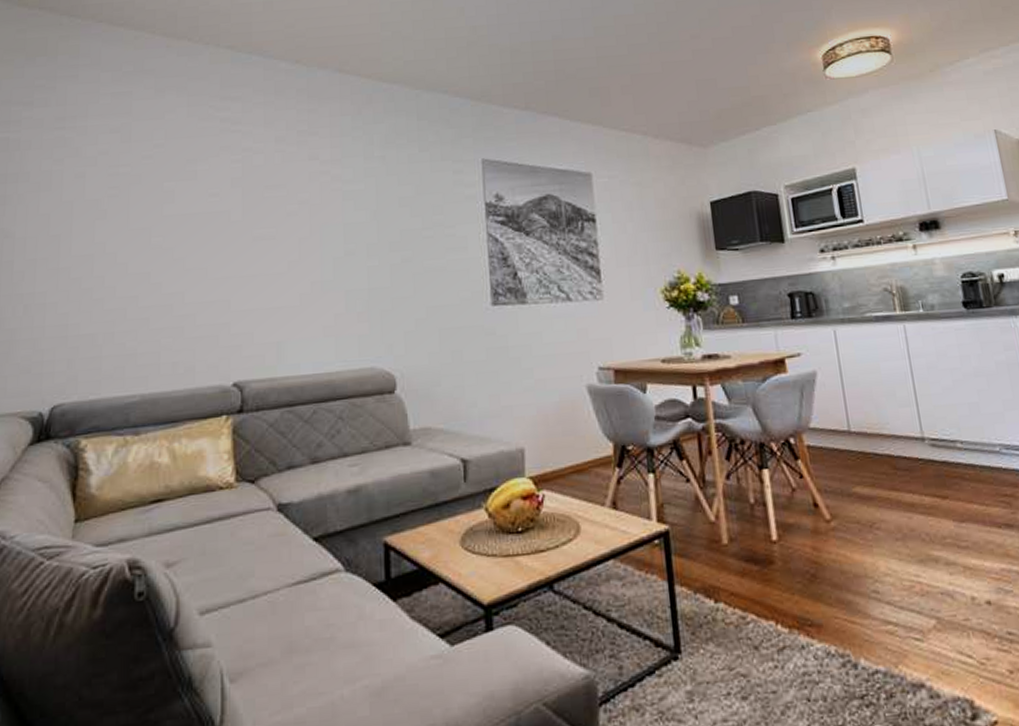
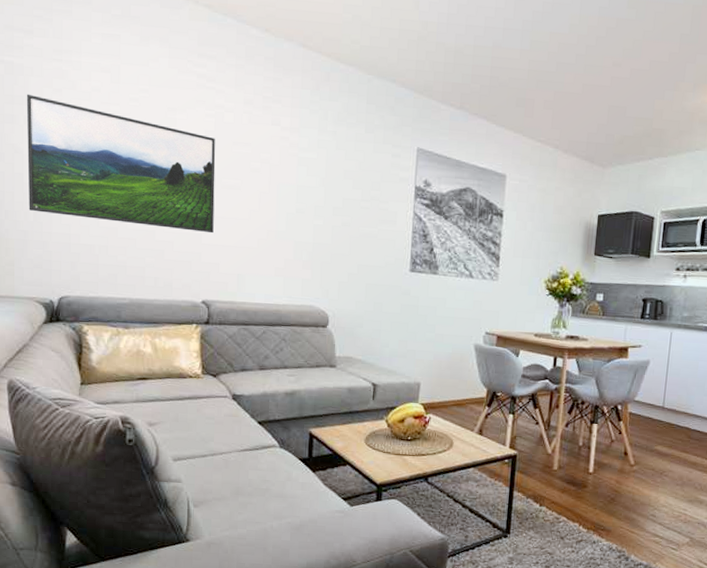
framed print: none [17,169,245,304] -> present [26,94,216,234]

